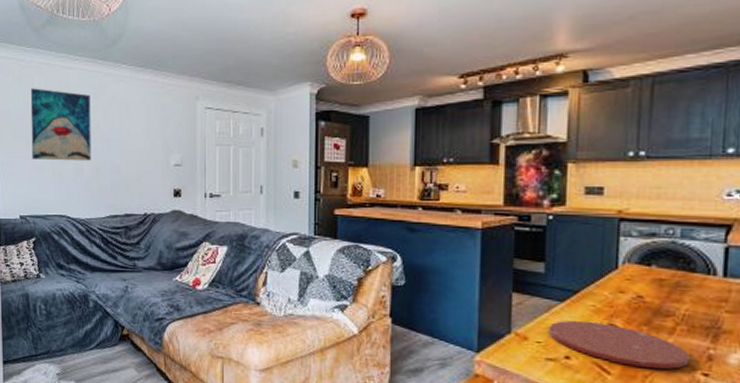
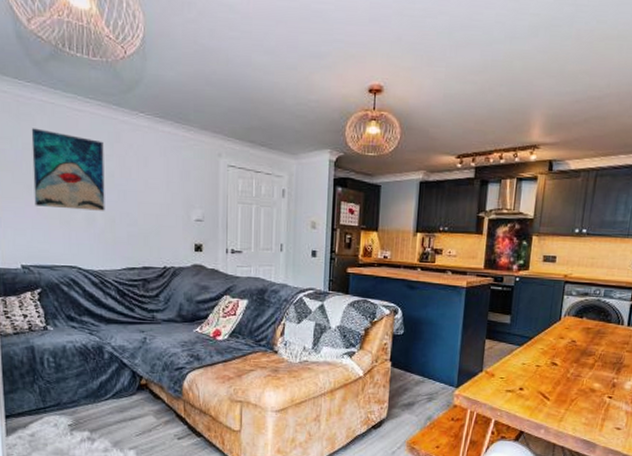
plate: present [548,320,689,370] -> none [509,360,601,395]

